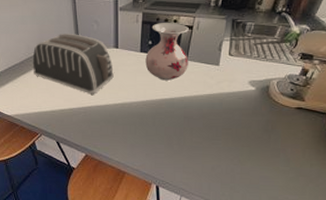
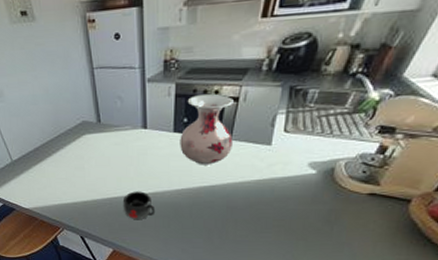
toaster: present [32,33,114,96] -> none [48,112,142,185]
mug: none [95,102,124,127] -> present [122,191,156,219]

